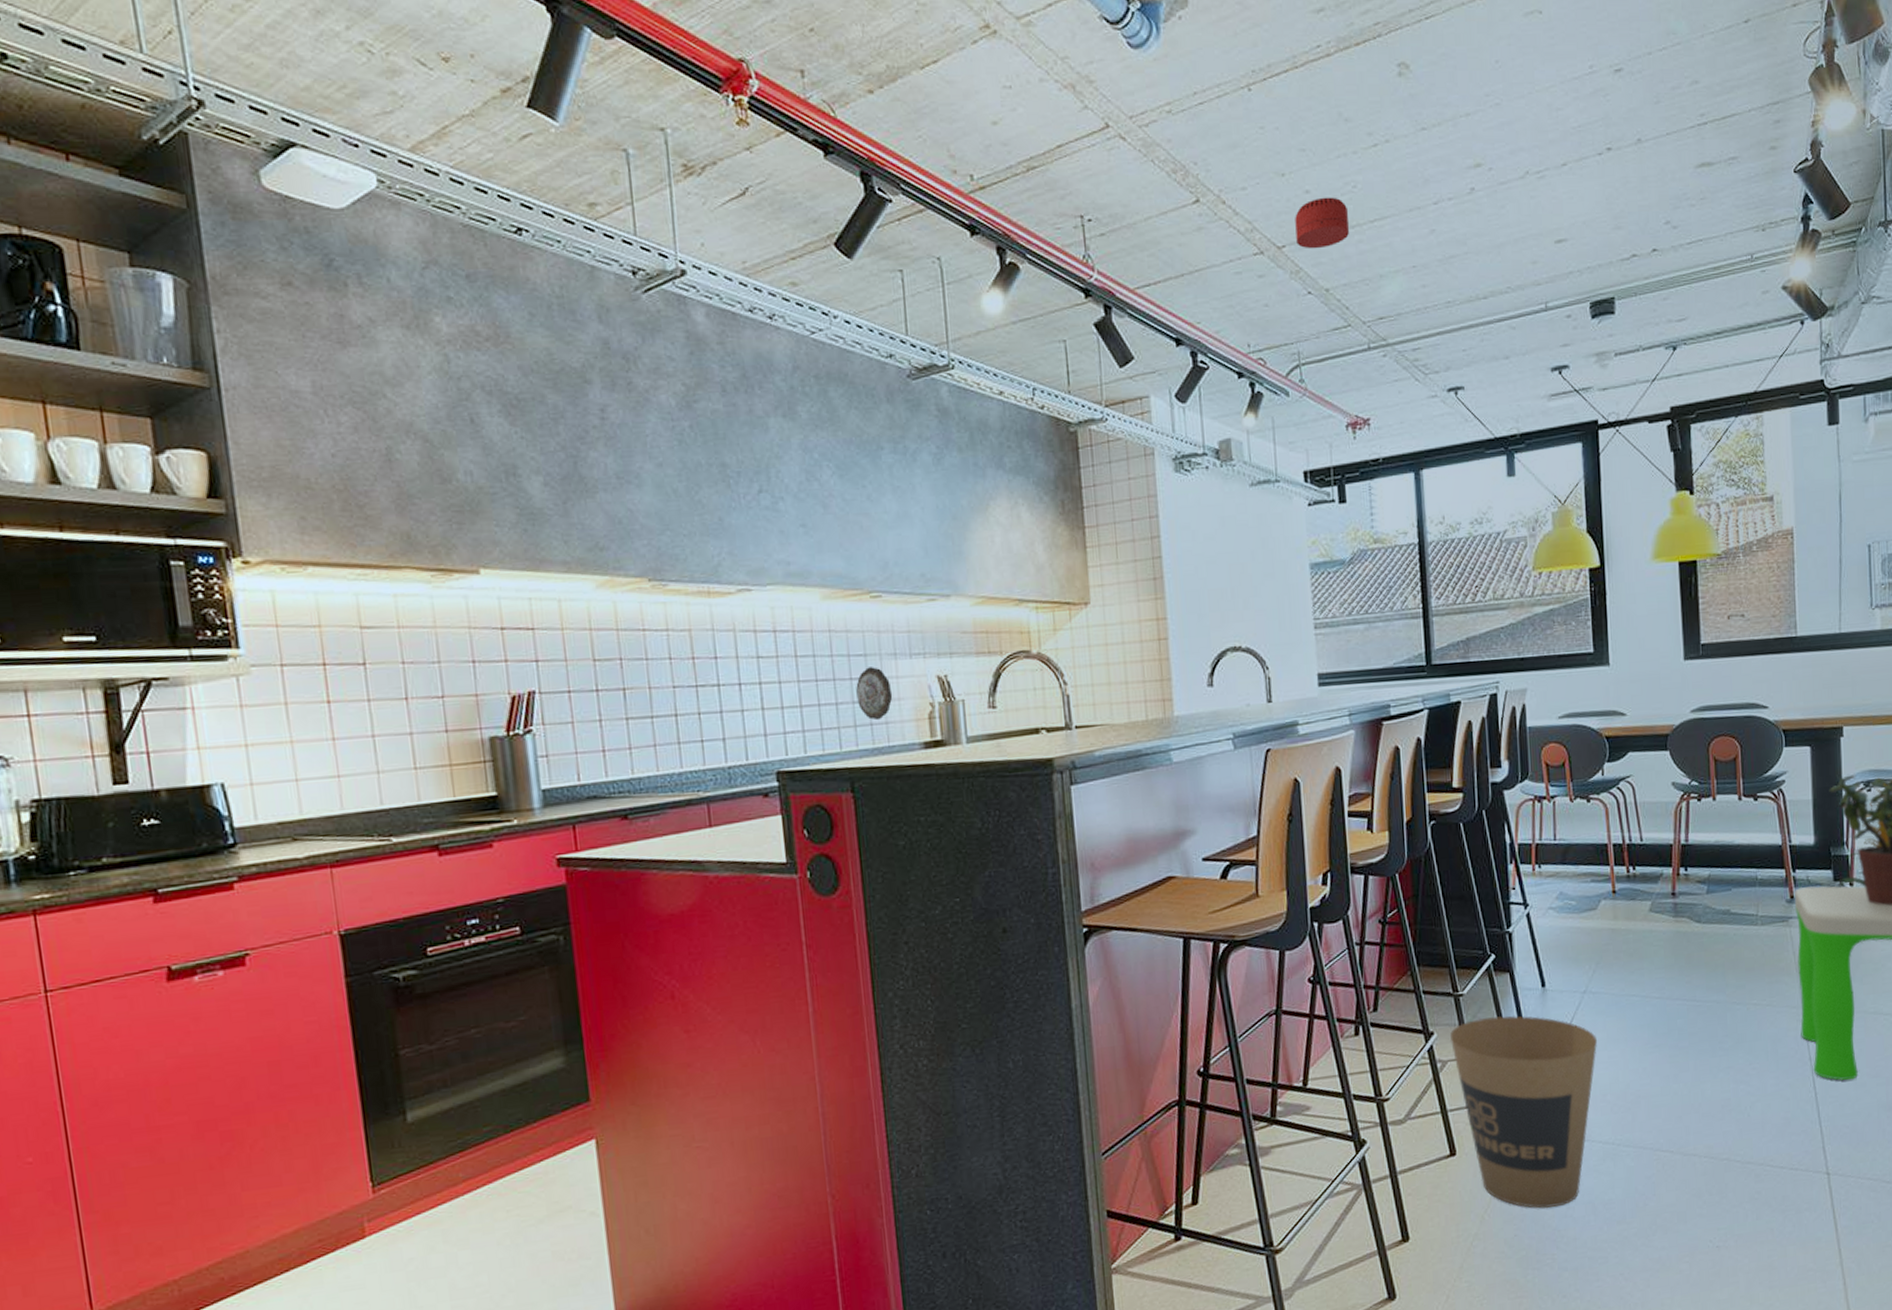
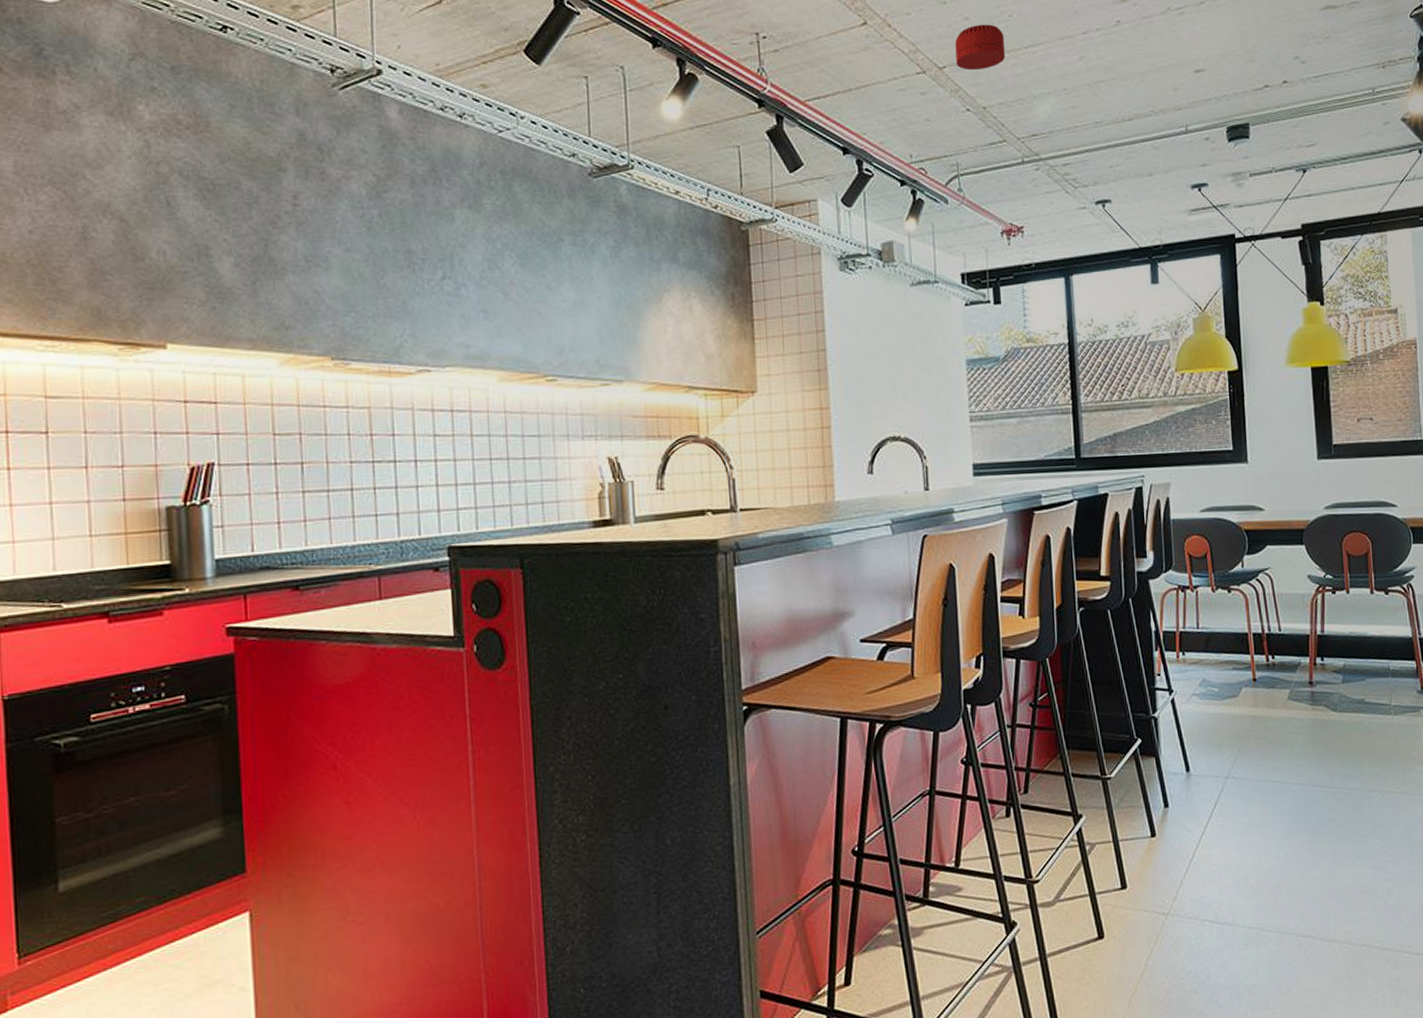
decorative plate: present [856,667,893,721] -> none [529,447,564,499]
trash can: present [1450,1015,1598,1208] -> none [1098,799,1241,993]

